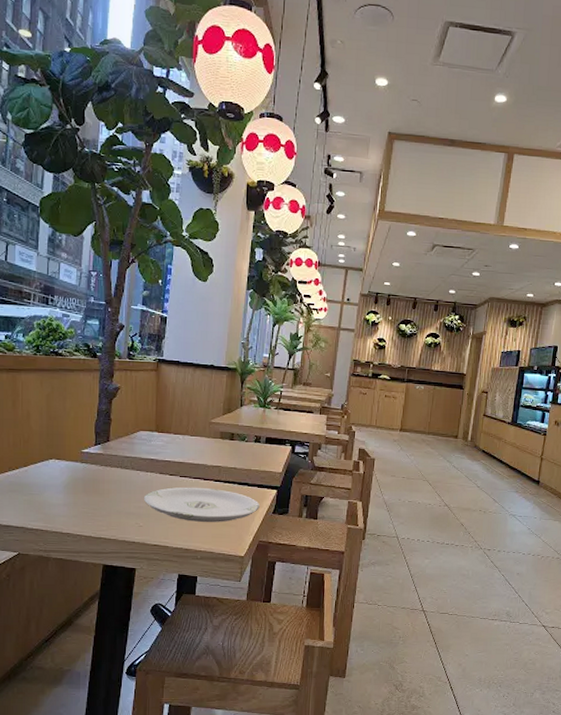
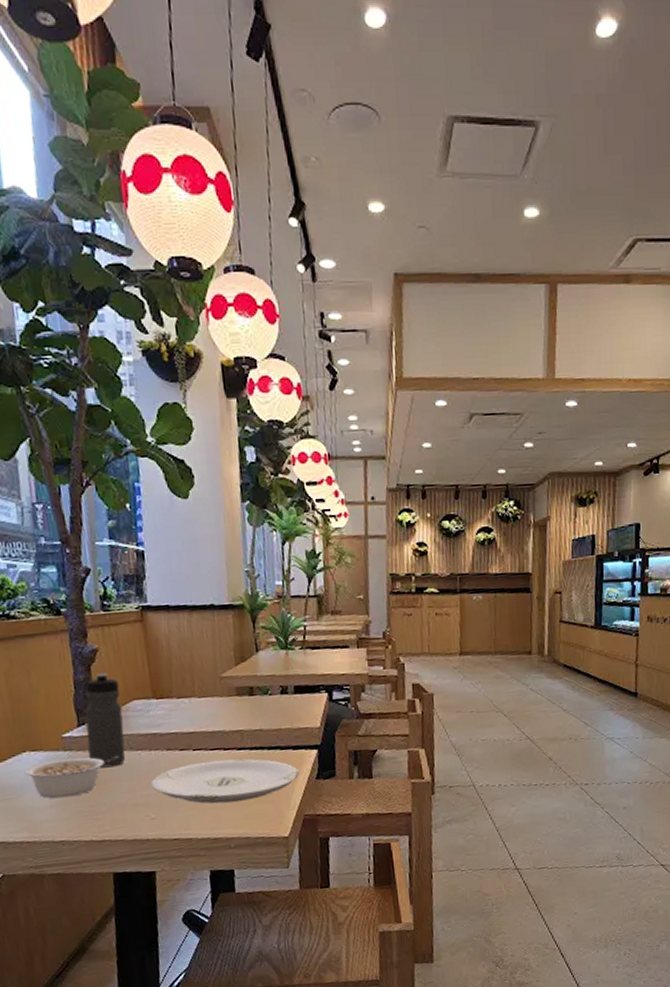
legume: none [48,469,122,500] -> present [24,756,118,799]
water bottle: none [99,406,131,481] -> present [85,672,126,768]

